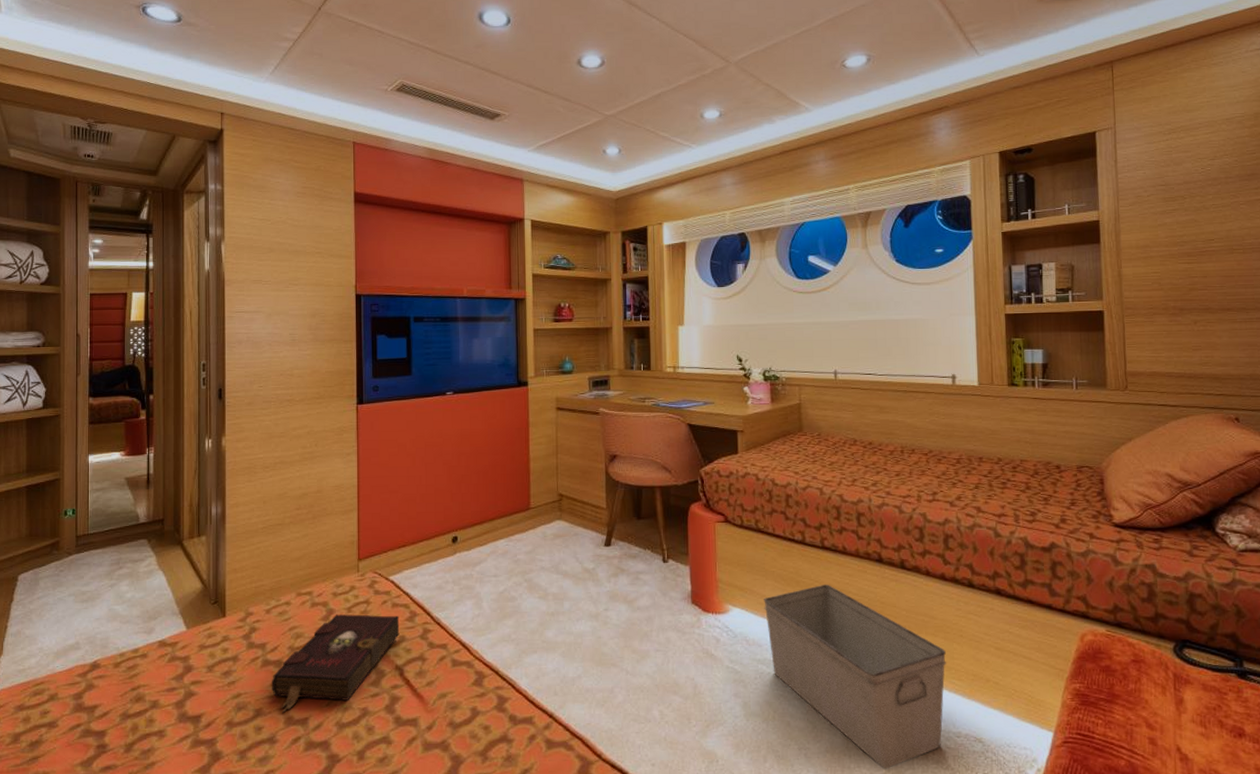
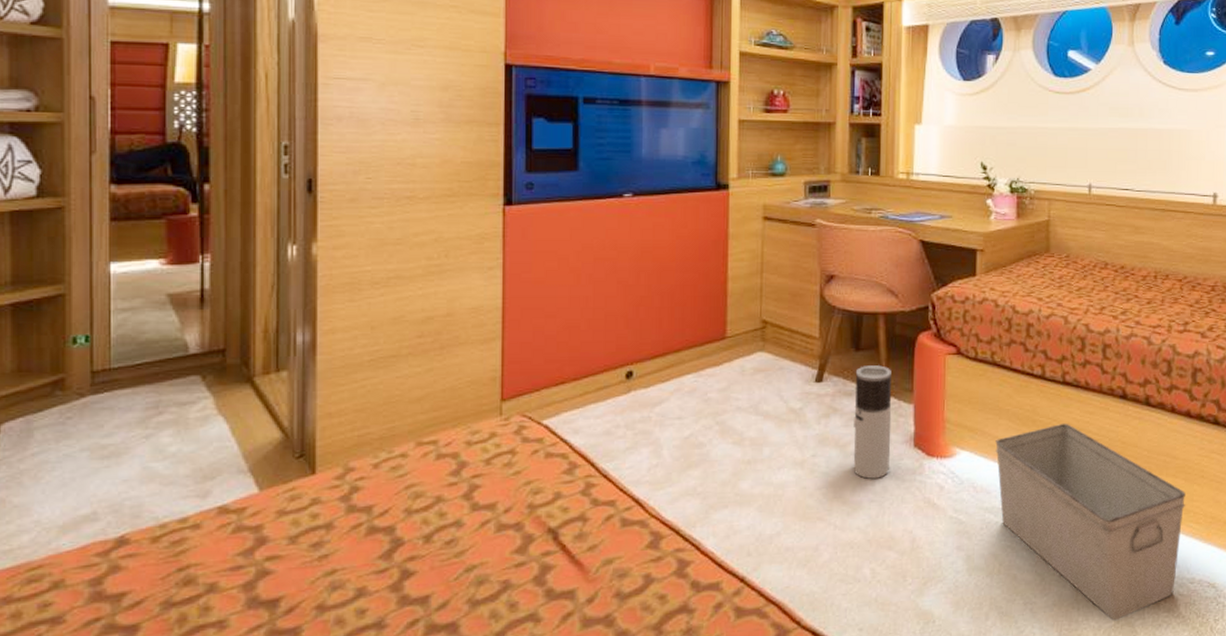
book: present [272,614,400,713] -> none [380,467,555,591]
air purifier: none [638,532,672,631] -> present [853,365,892,479]

